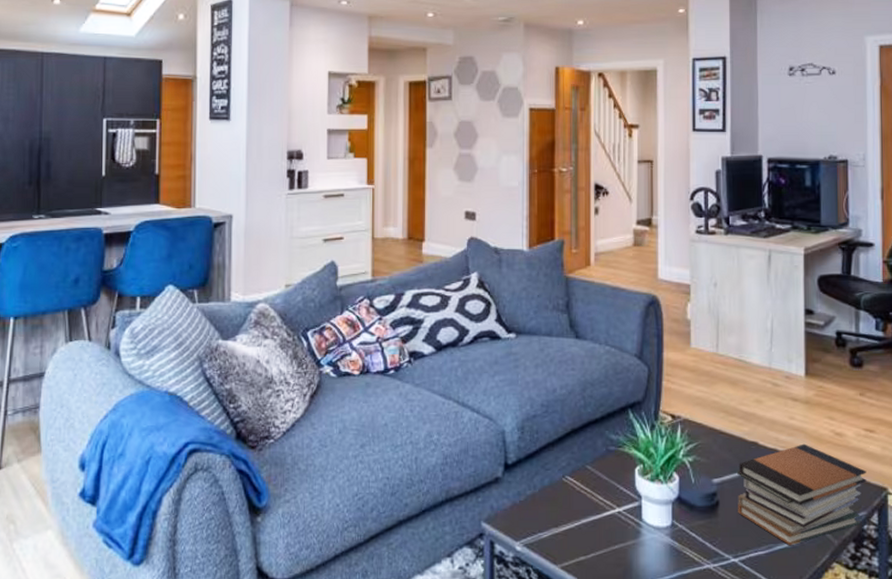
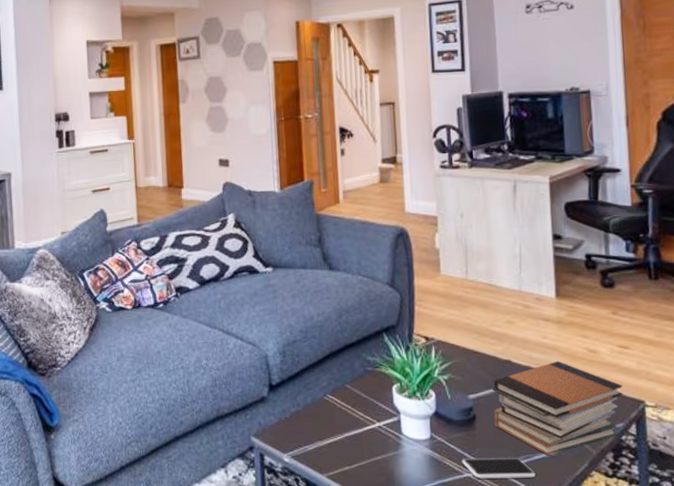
smartphone: none [703,548,777,571] -> present [462,458,536,479]

